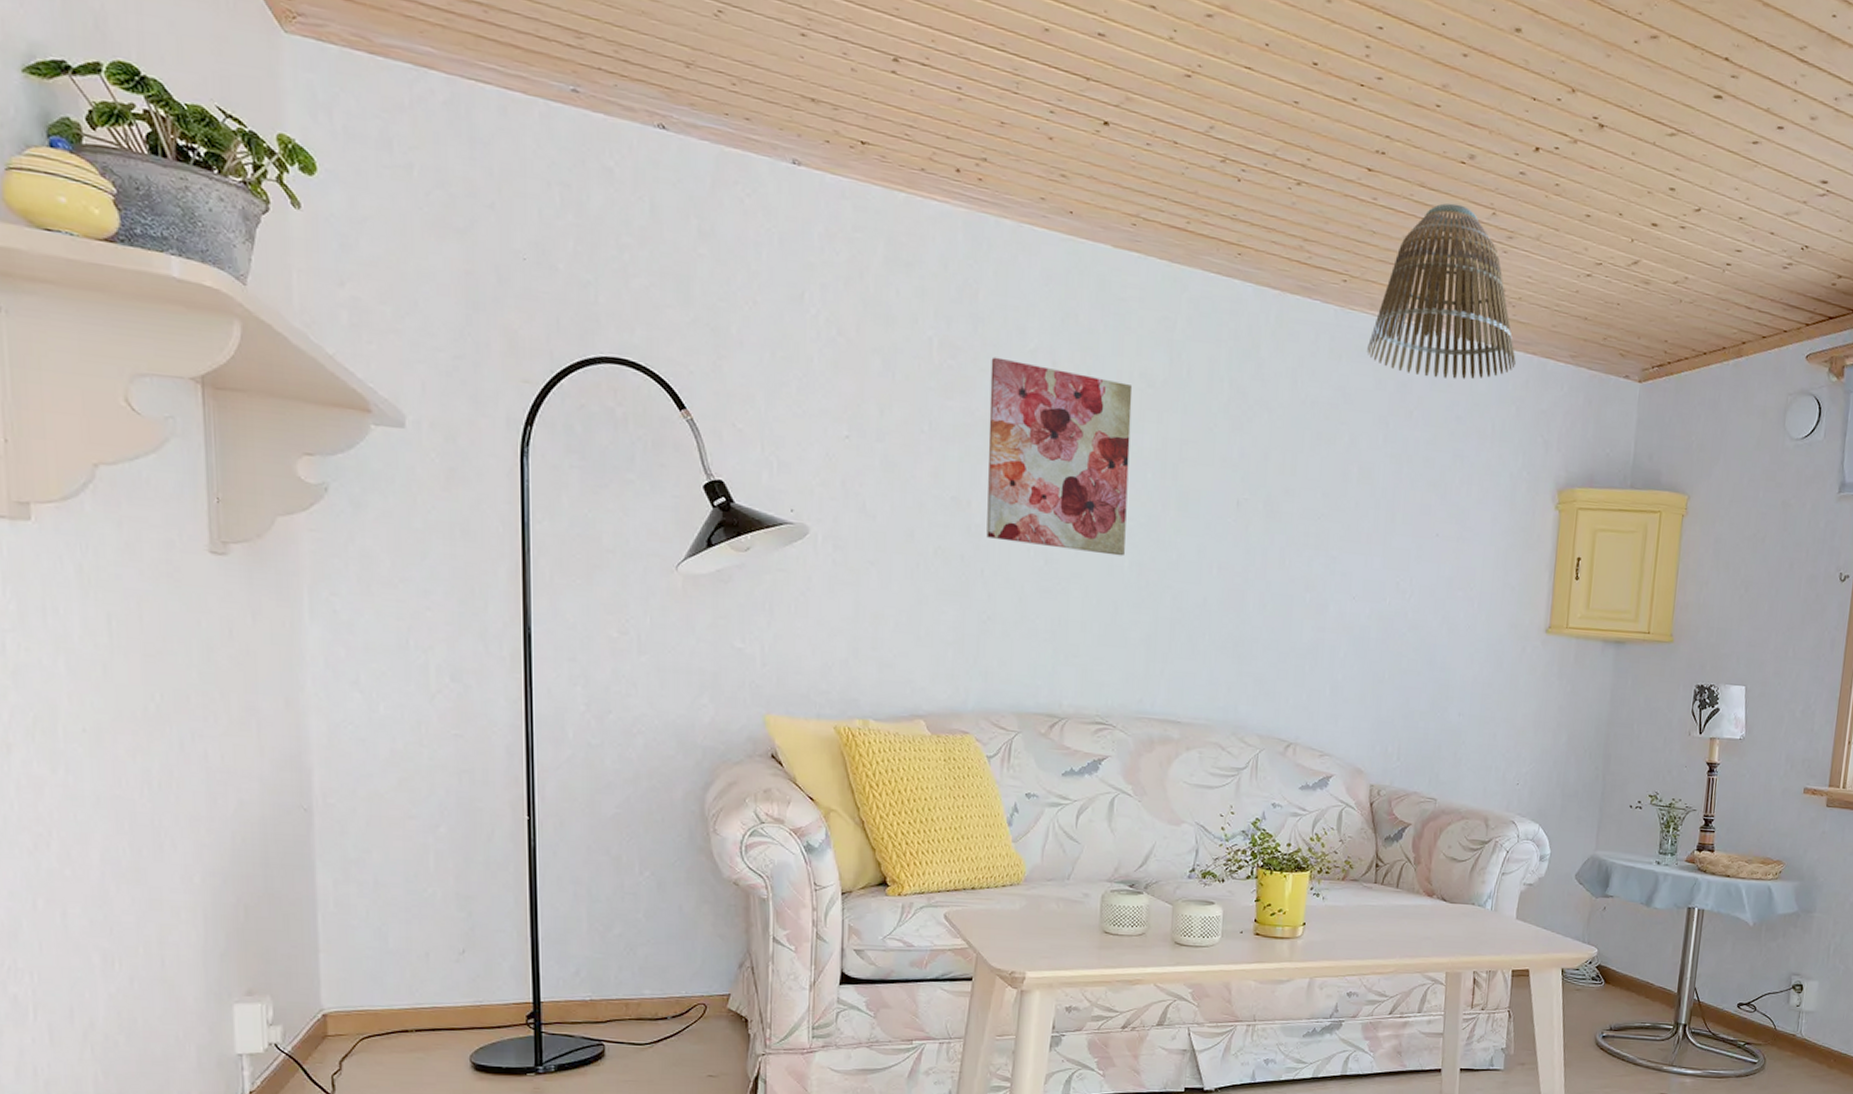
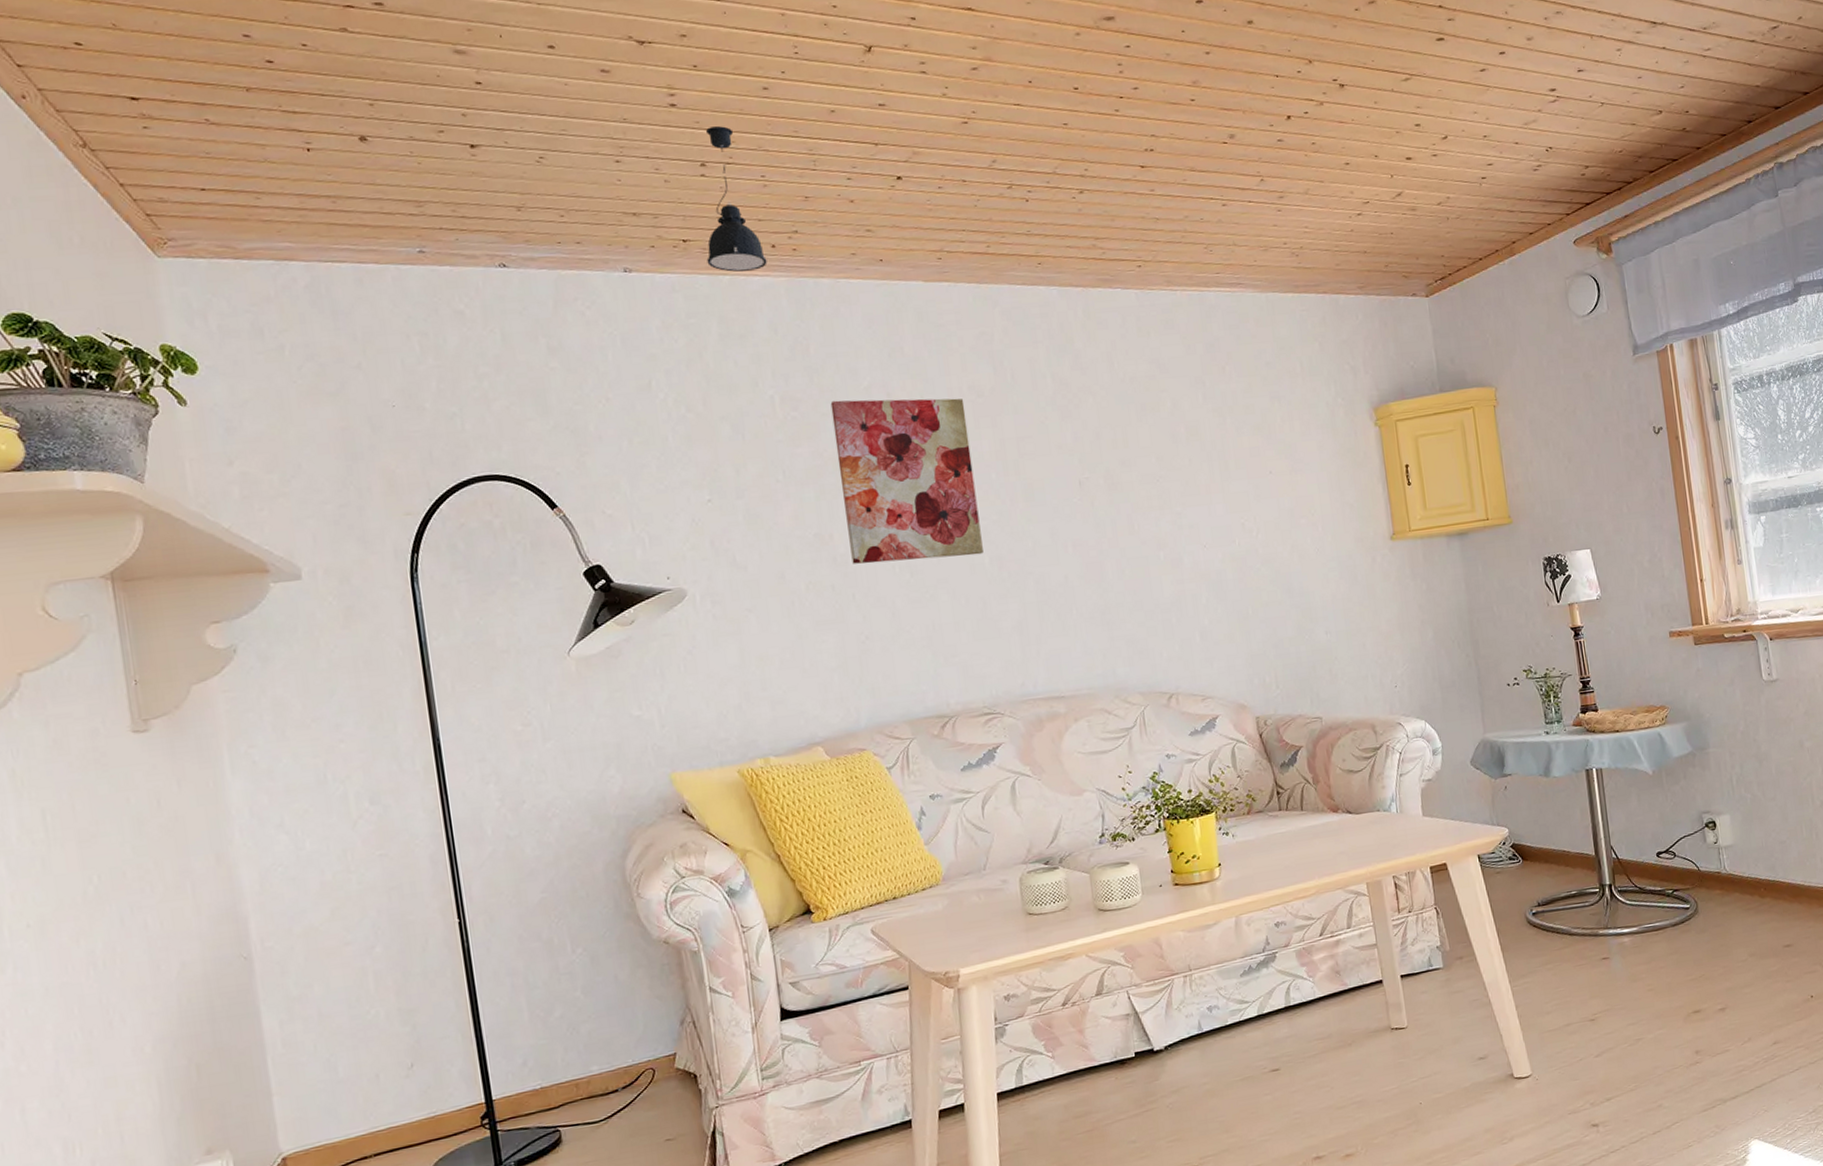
pendant light: none [884,17,949,194] -> present [706,126,767,272]
lamp shade: present [1366,203,1516,379] -> none [1171,179,1310,335]

